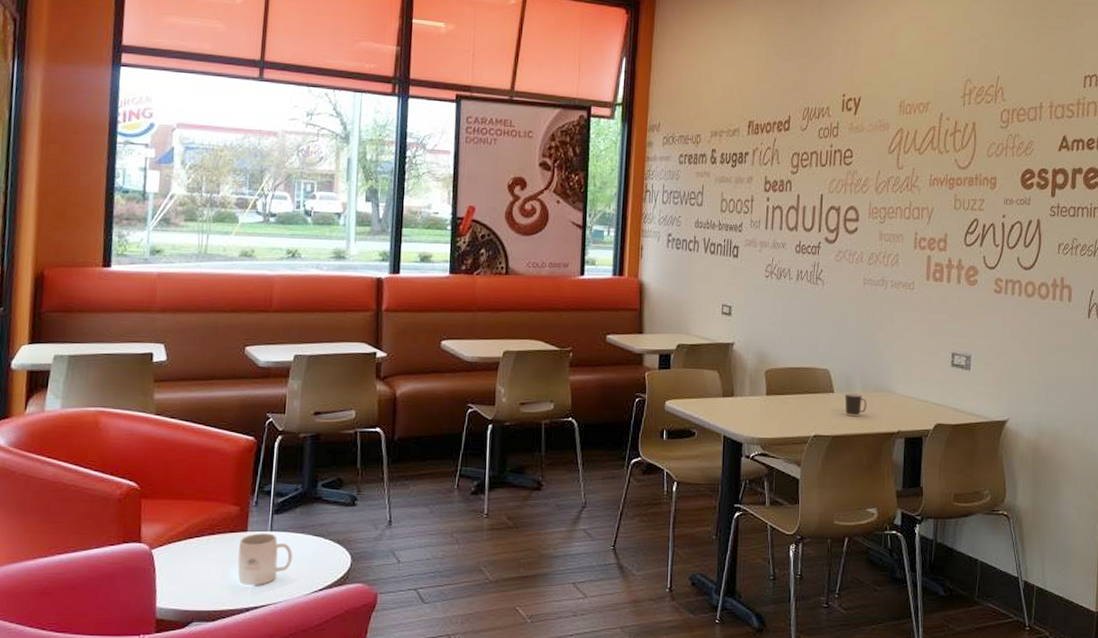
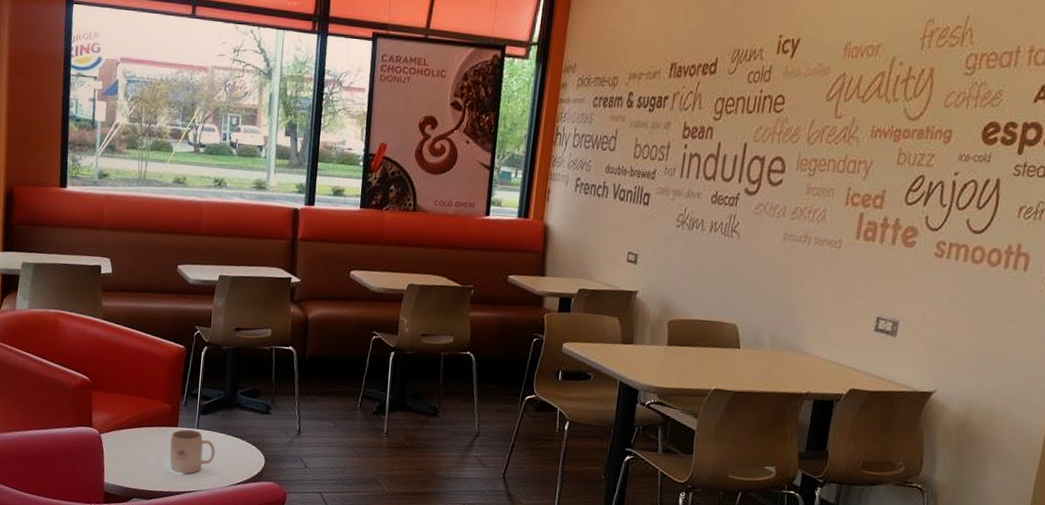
mug: present [844,393,867,417] -> none [750,350,775,375]

